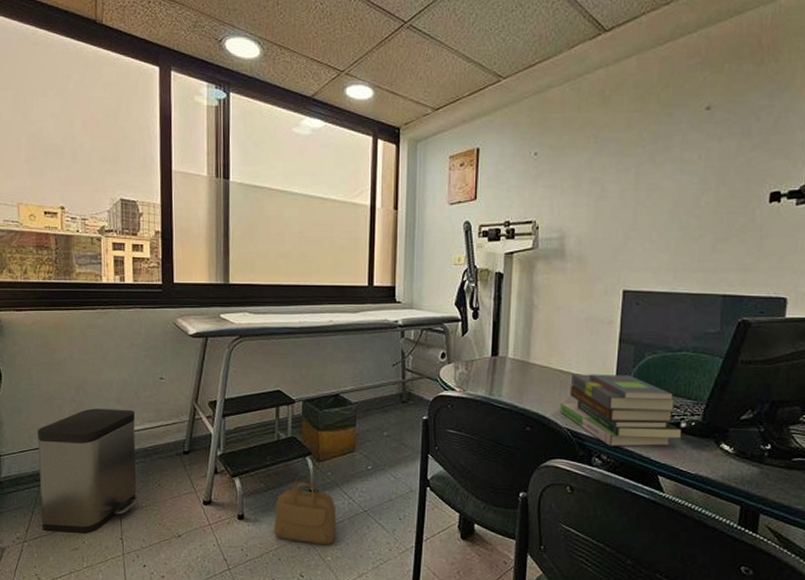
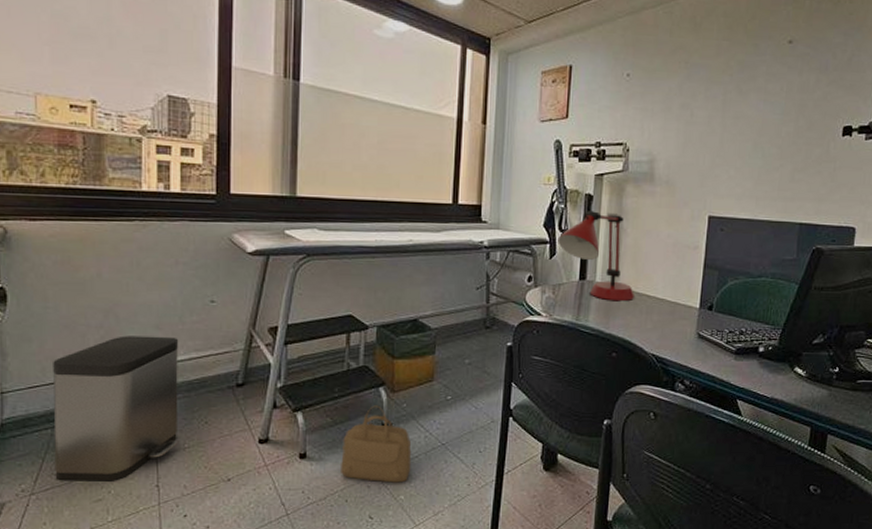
desk lamp: none [469,289,549,377] -> present [558,211,636,302]
books: present [559,374,681,447] -> none [645,299,759,371]

